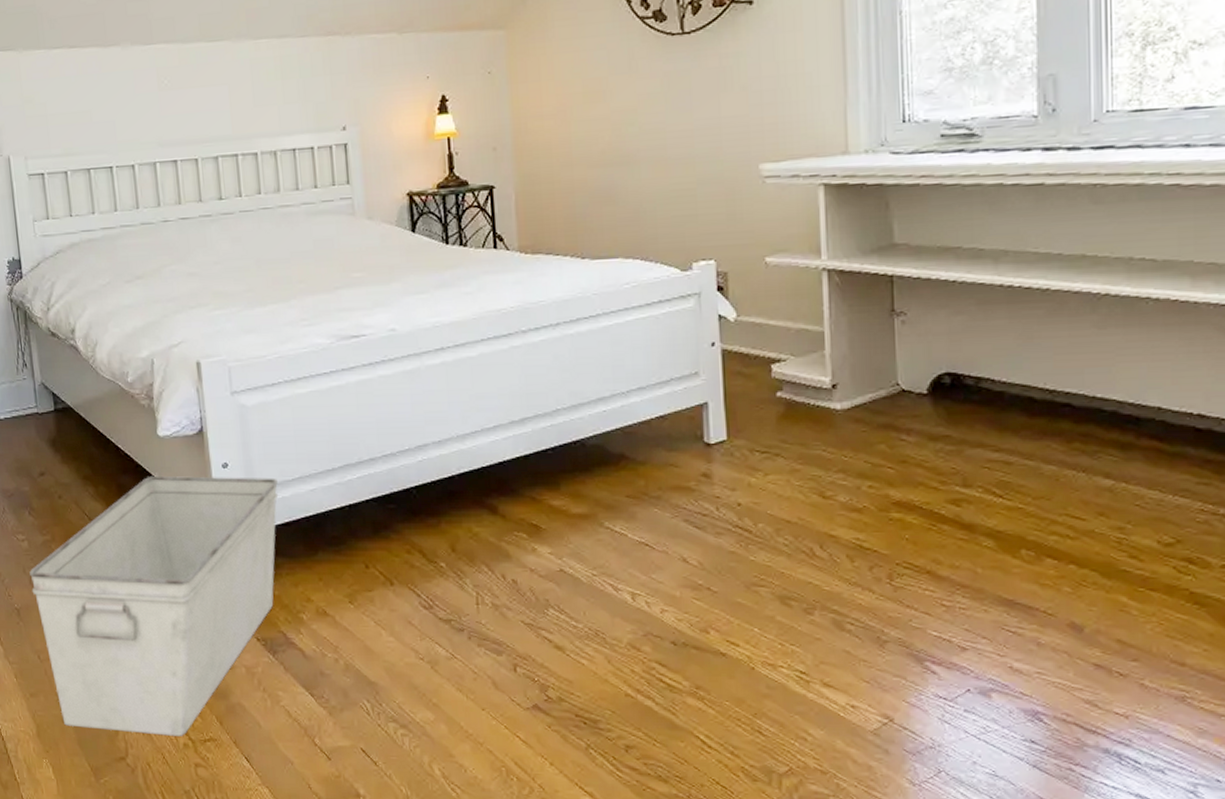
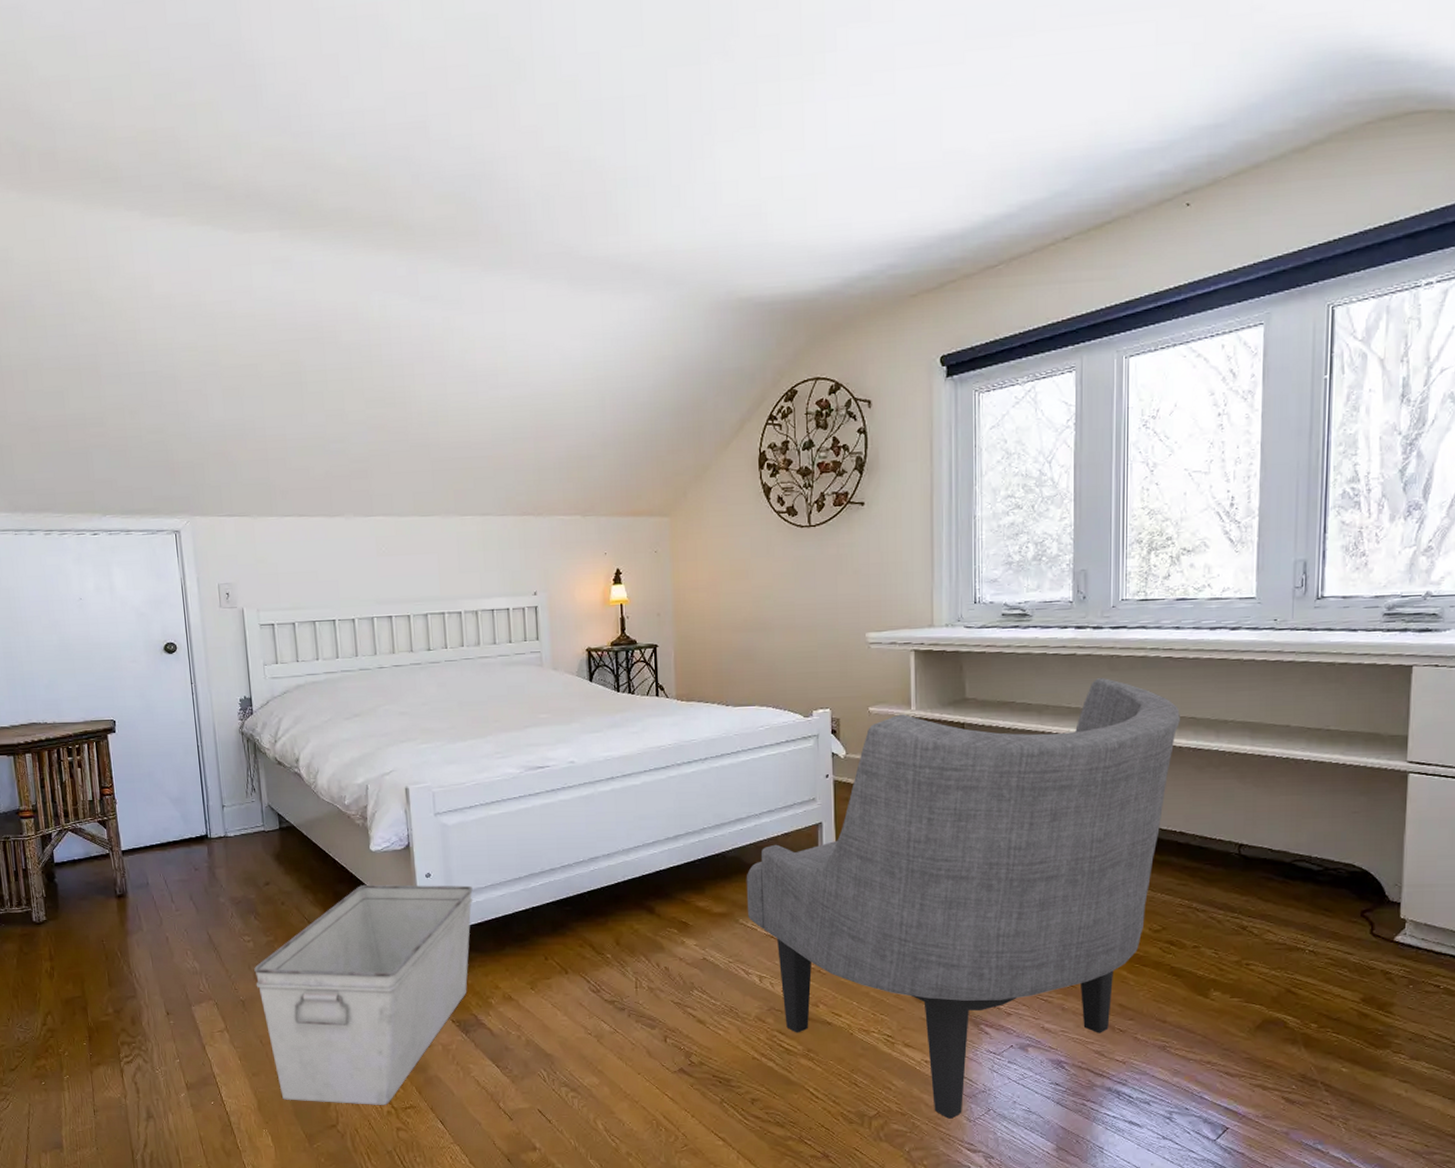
armchair: none [611,214,1196,781] -> present [746,678,1181,1119]

